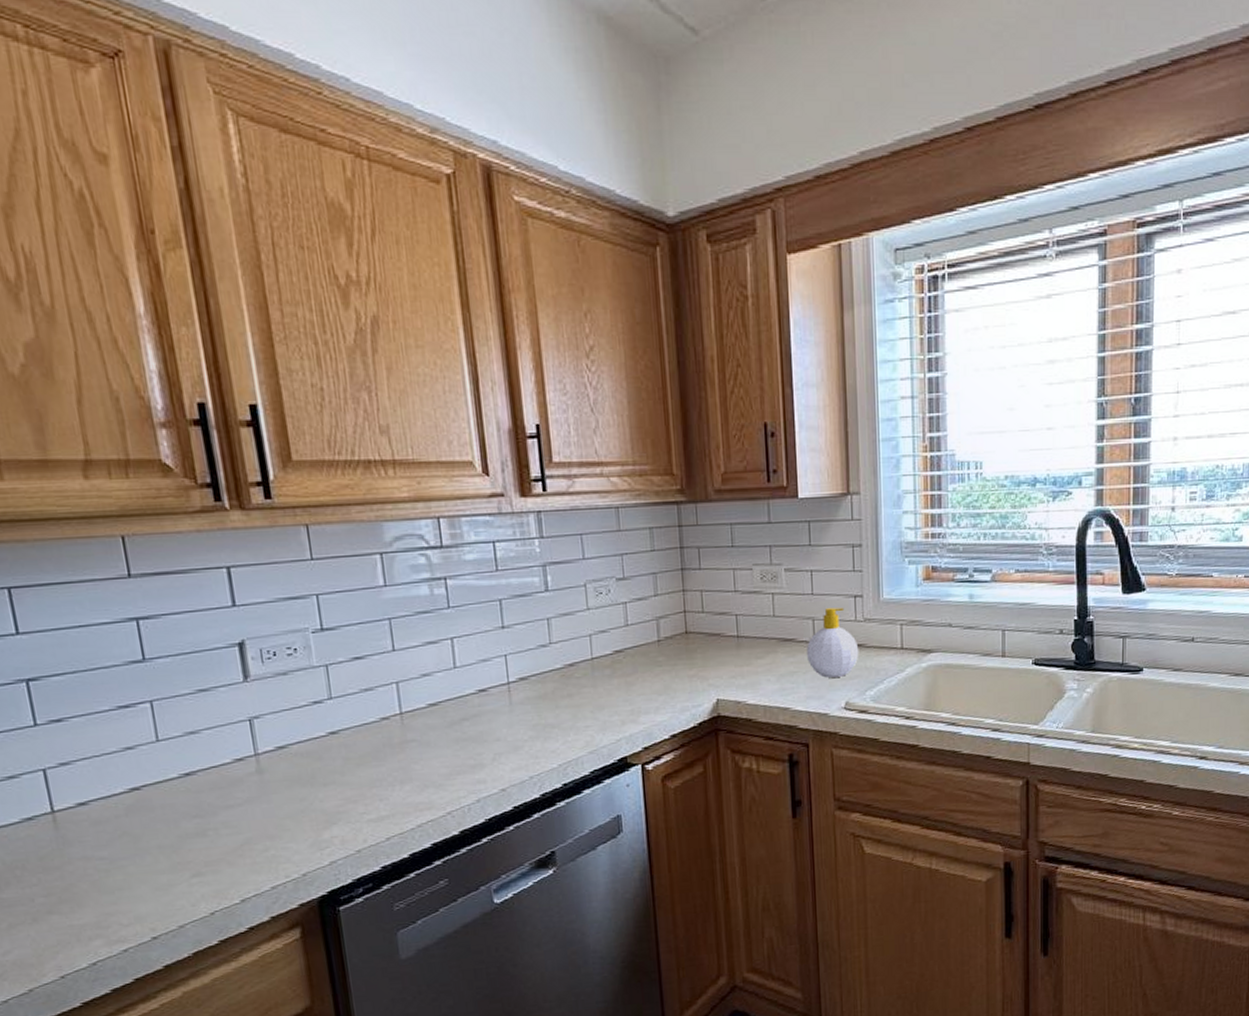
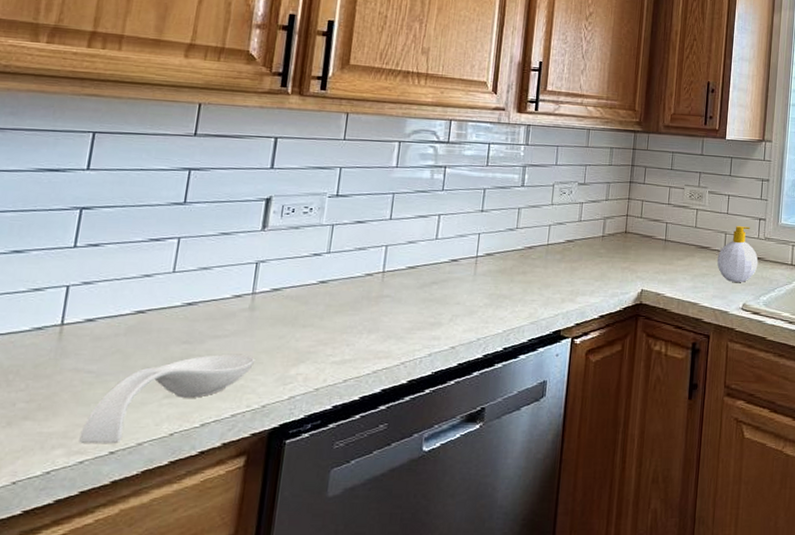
spoon rest: none [113,823,281,933] -> present [79,355,255,444]

